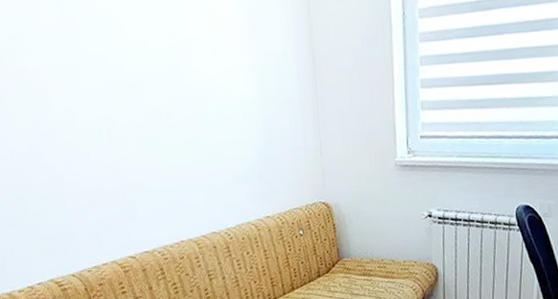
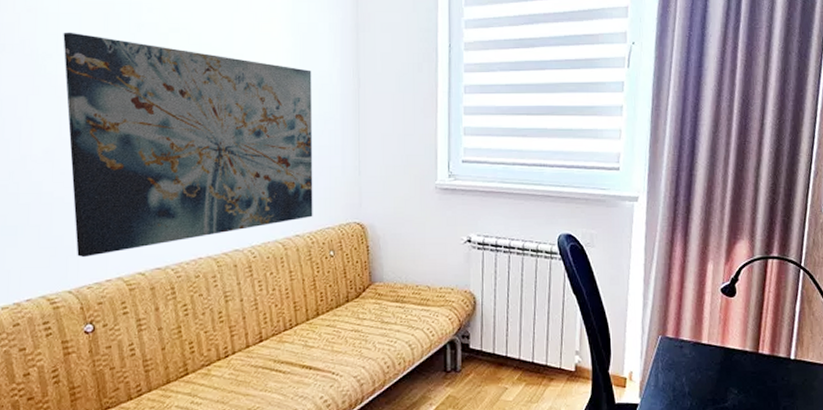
wall art: none [24,23,281,245] -> present [63,32,313,258]

